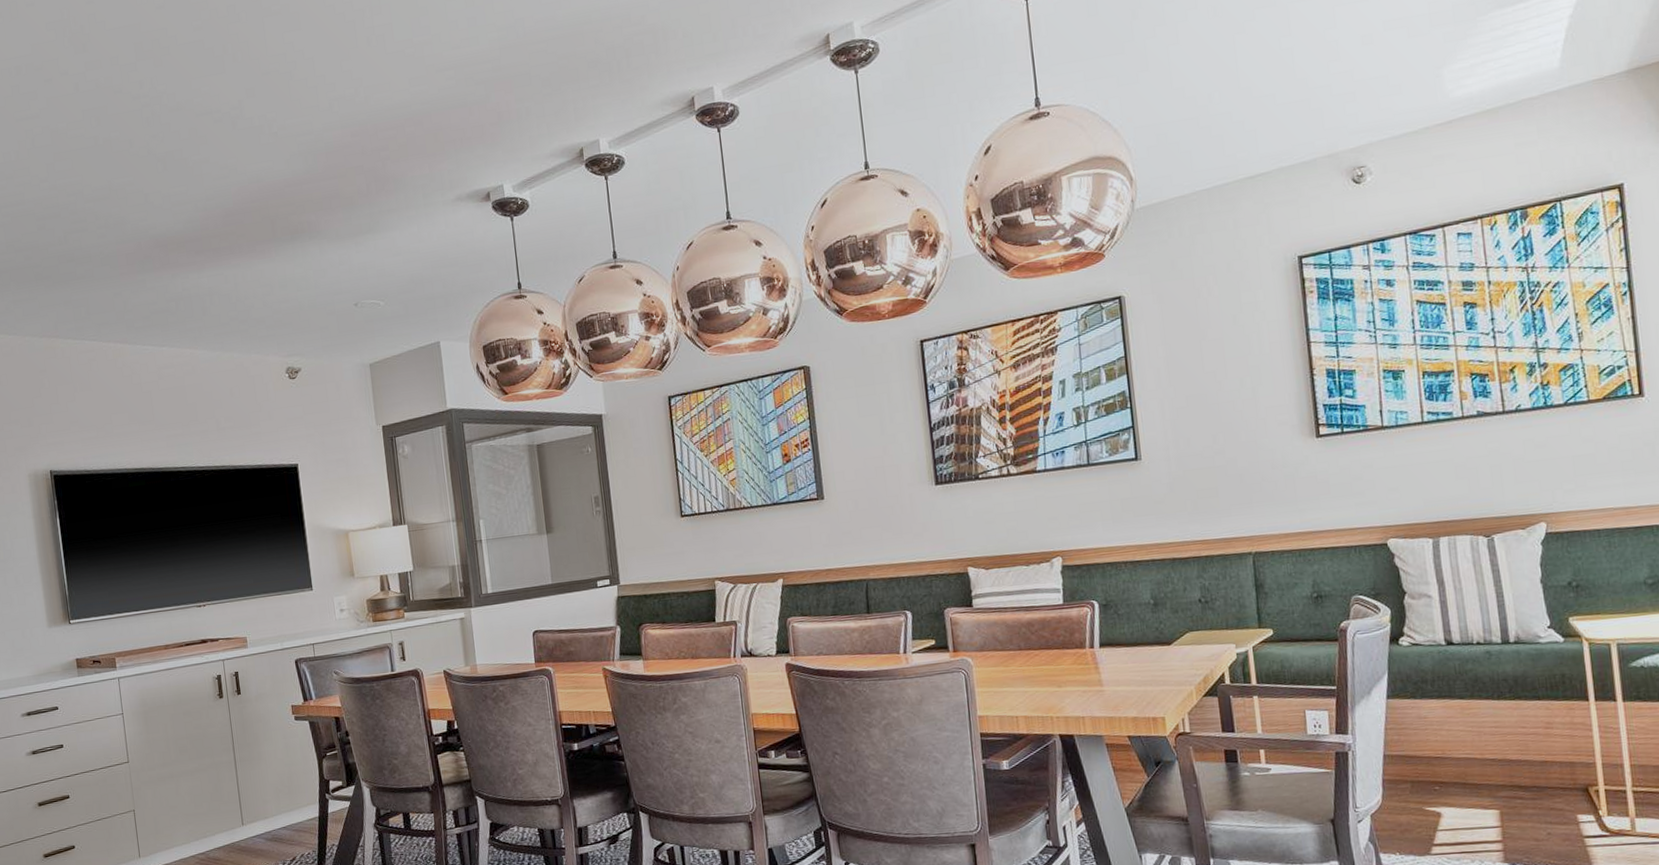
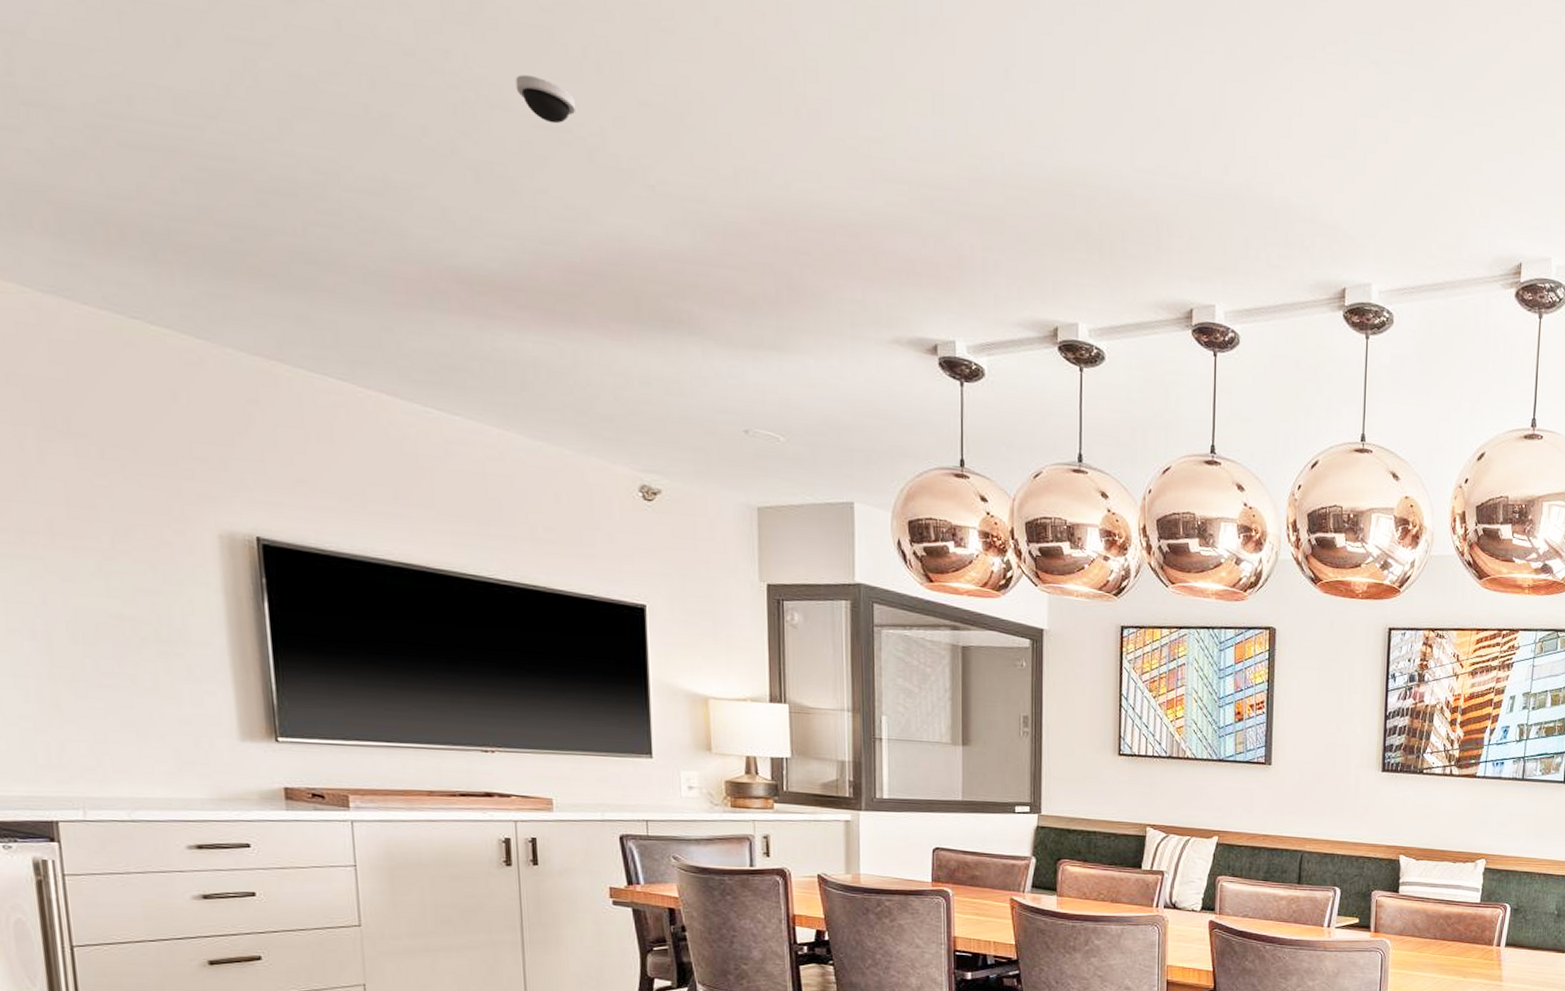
dome security camera: none [183,78,222,110] -> present [515,74,577,124]

